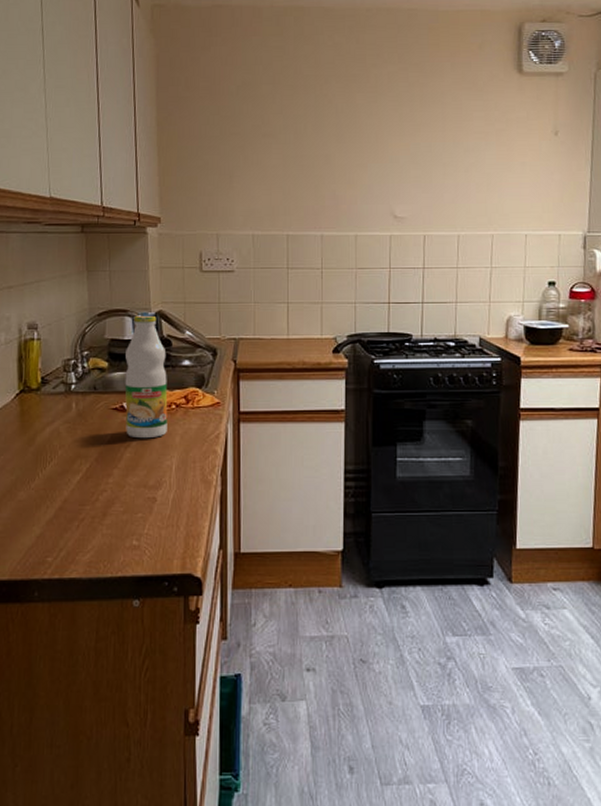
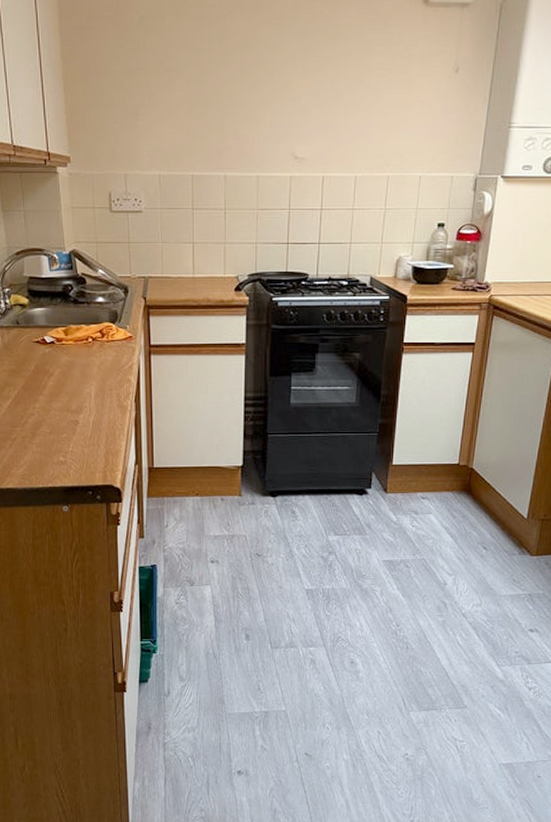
bottle: present [125,315,168,439] -> none [44,254,85,369]

